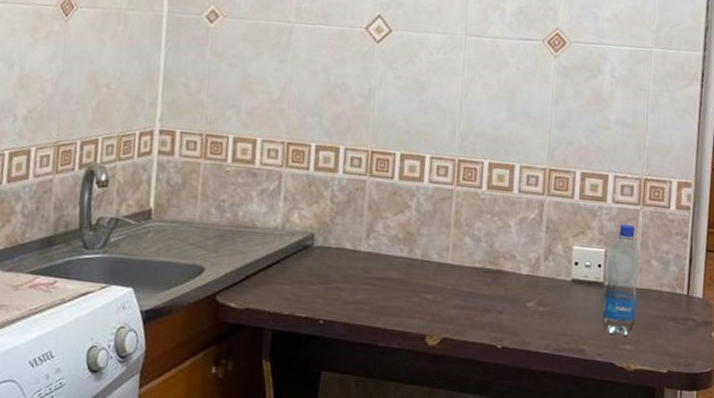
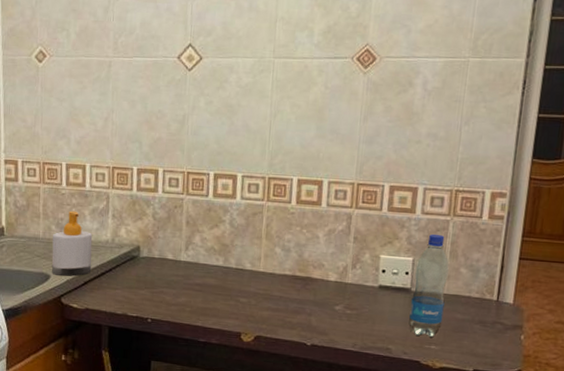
soap bottle: none [207,191,260,270] -> present [51,210,93,277]

